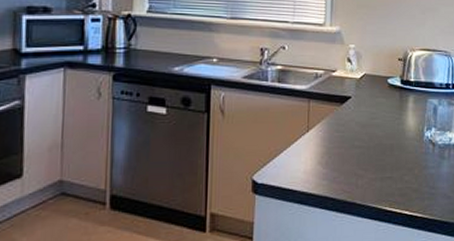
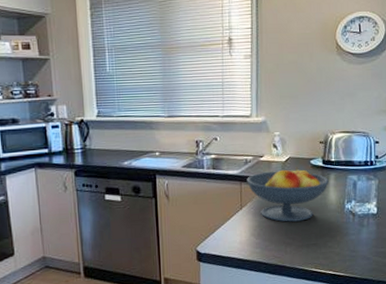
fruit bowl: none [316,86,407,150] -> present [247,167,329,222]

